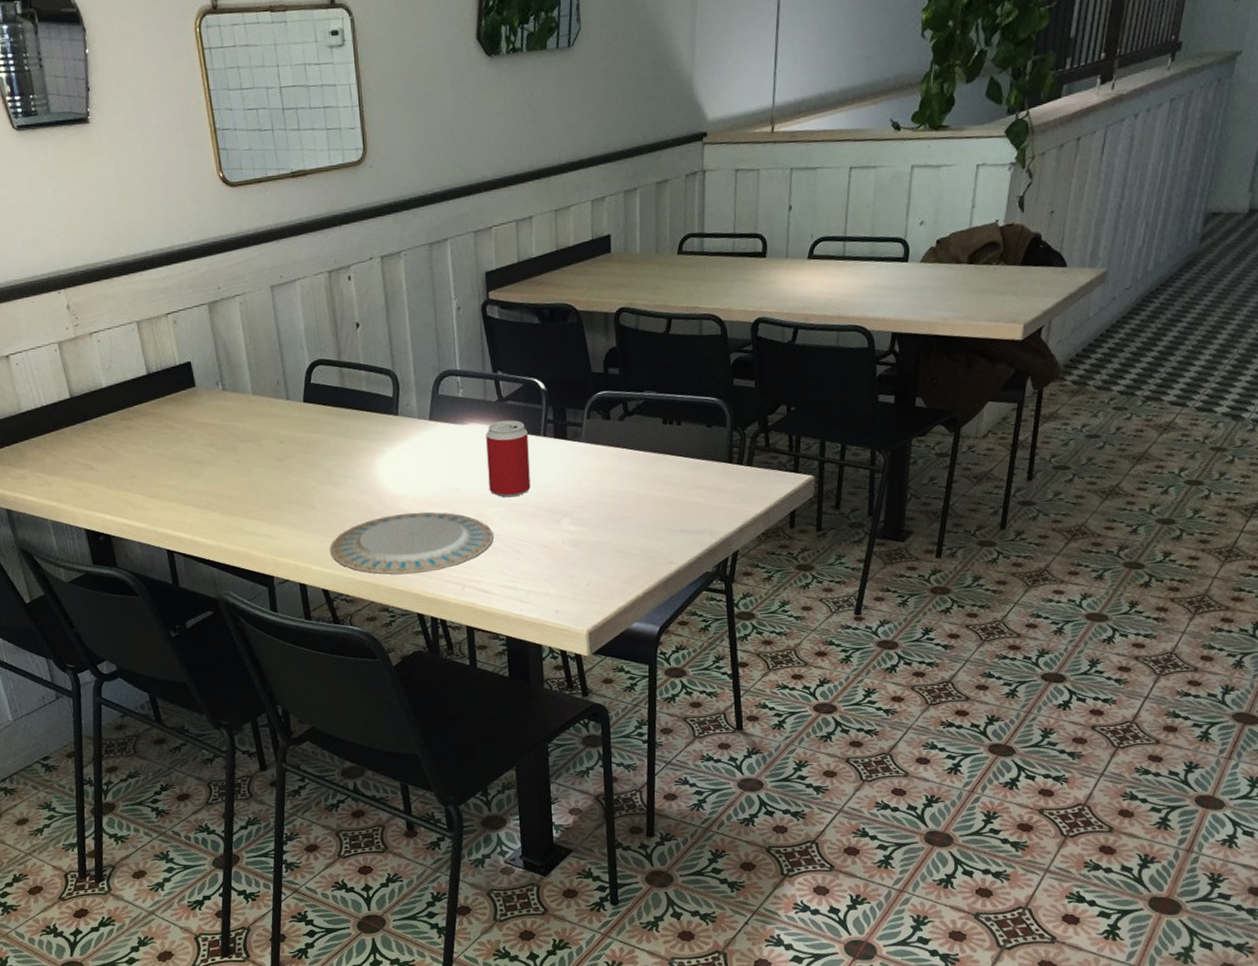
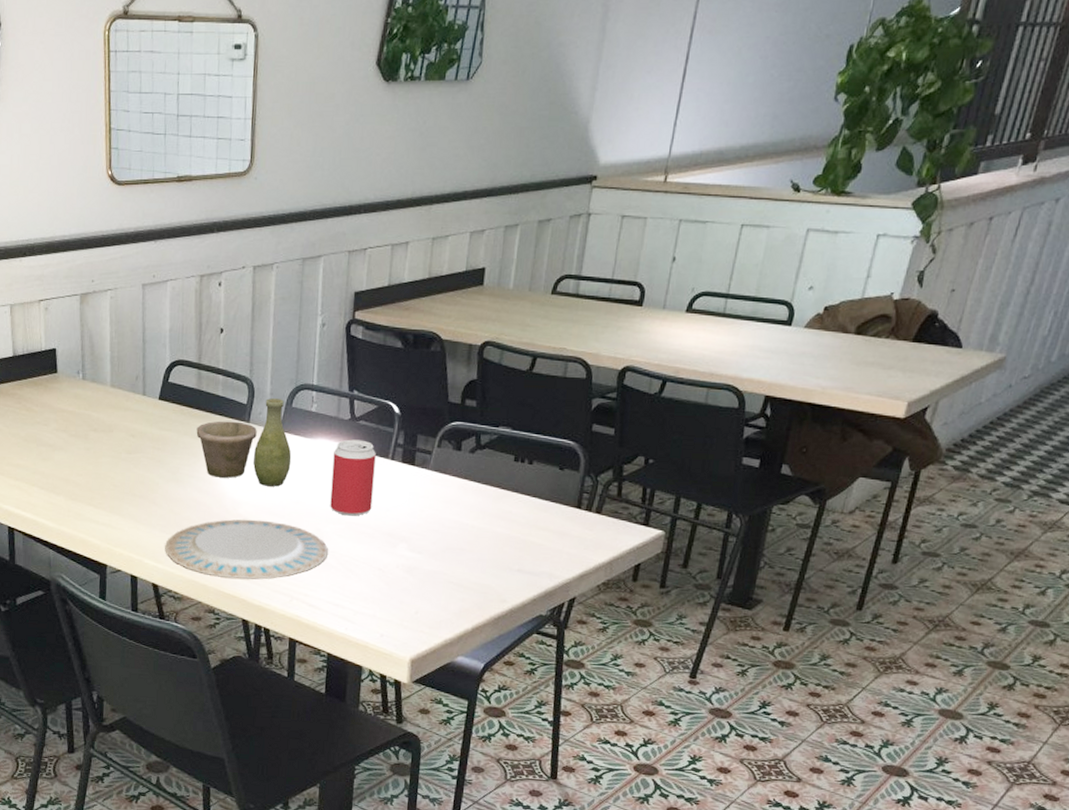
vase: none [345,388,445,478] -> present [196,398,292,487]

